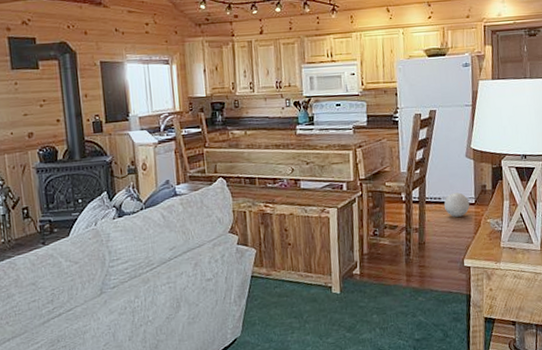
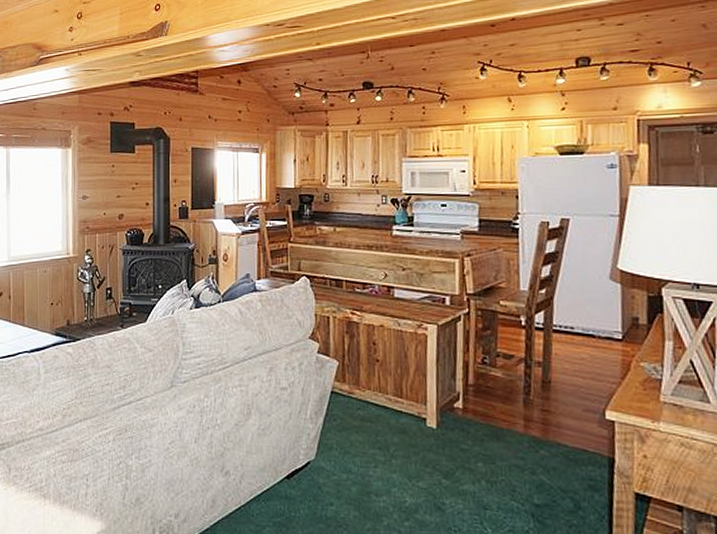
ball: present [443,192,469,217] -> none [577,323,614,354]

